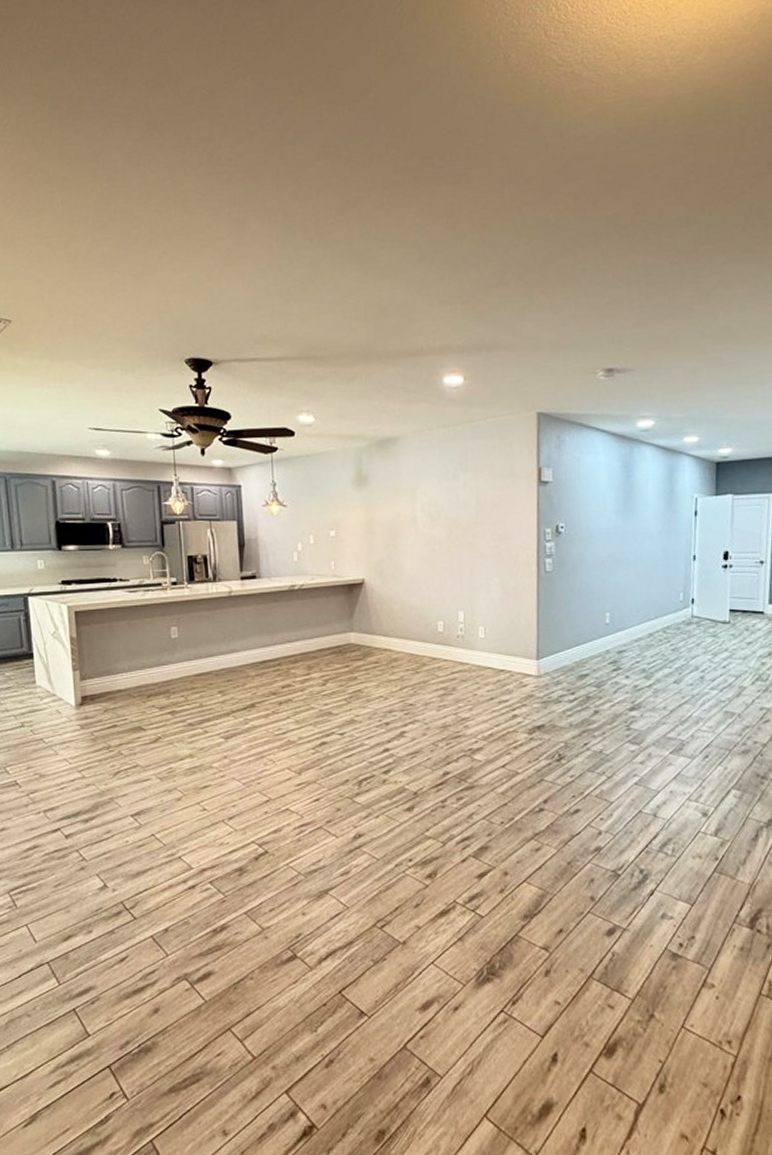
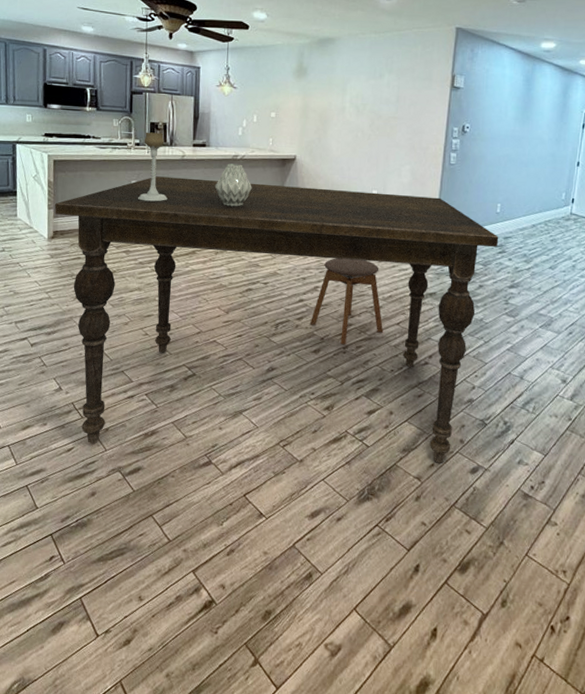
dining table: none [81,612,612,949] -> present [54,176,499,463]
candle holder: none [180,567,216,650] -> present [138,132,167,202]
vase: none [270,595,316,647] -> present [214,163,252,207]
stool: none [398,694,488,798] -> present [309,258,384,345]

